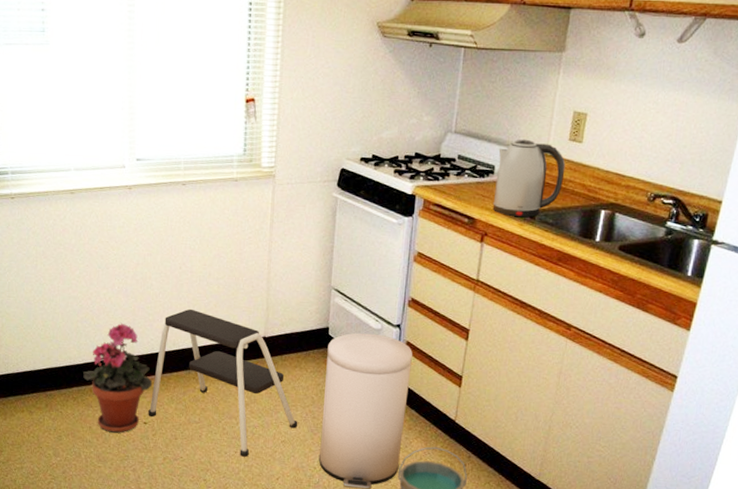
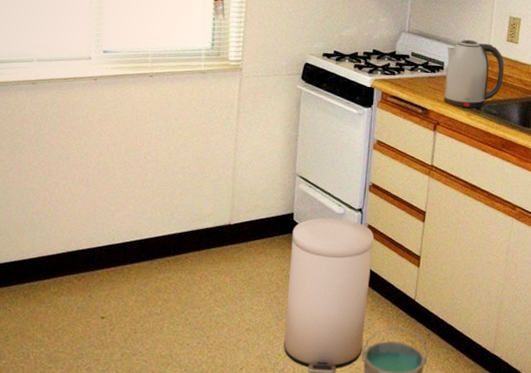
potted plant: present [83,322,153,433] -> none [36,213,113,330]
step stool: present [148,308,298,457] -> none [106,198,263,348]

